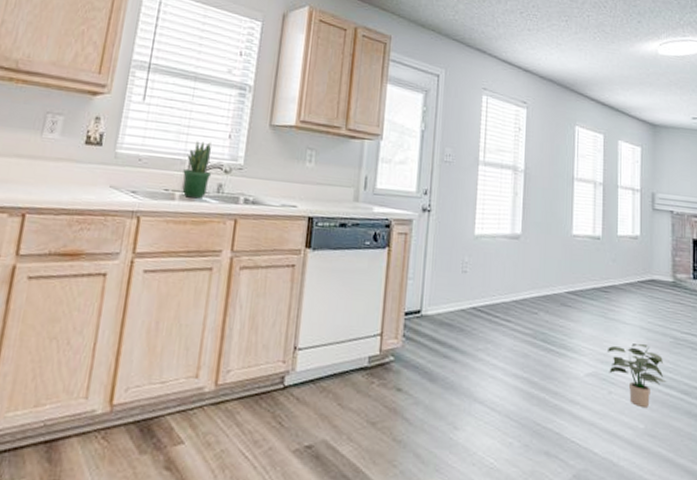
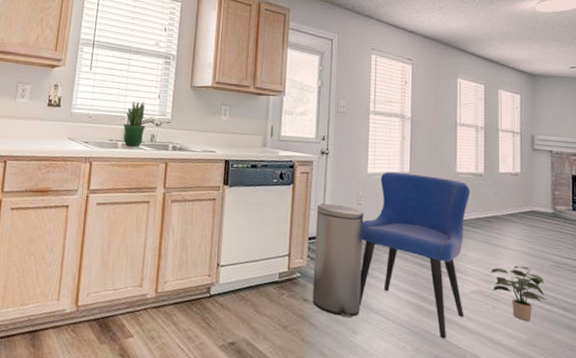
pedal bin: none [407,271,469,411] -> present [312,203,364,319]
dining chair: none [461,233,588,432] -> present [359,172,471,339]

